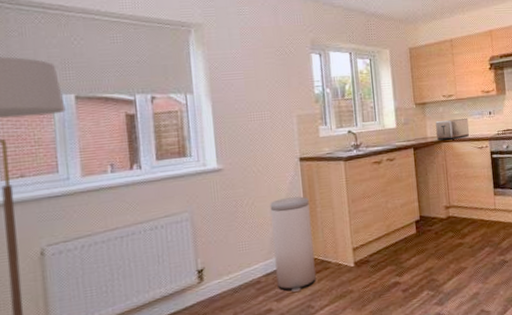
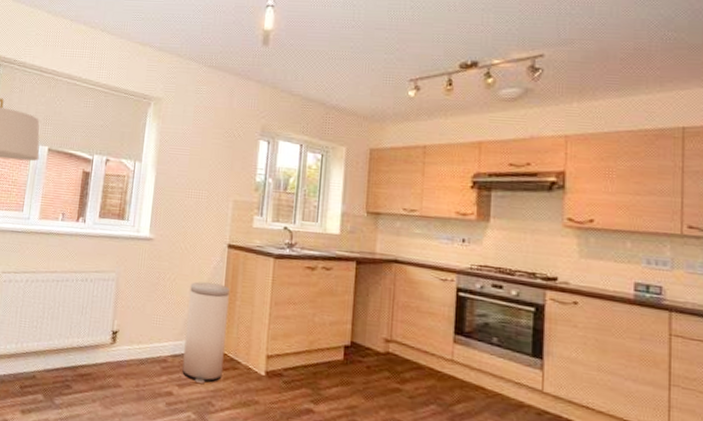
toaster: present [435,118,470,141] -> none [387,236,433,263]

